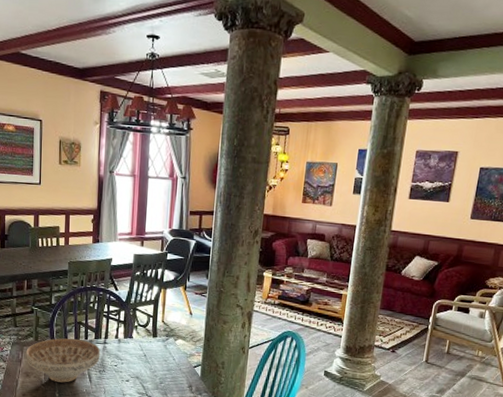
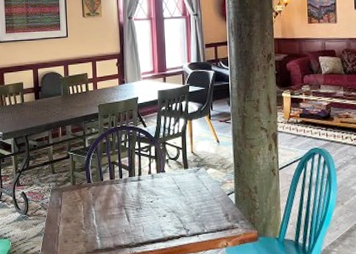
decorative bowl: present [26,338,101,383] -> none [65,178,136,225]

